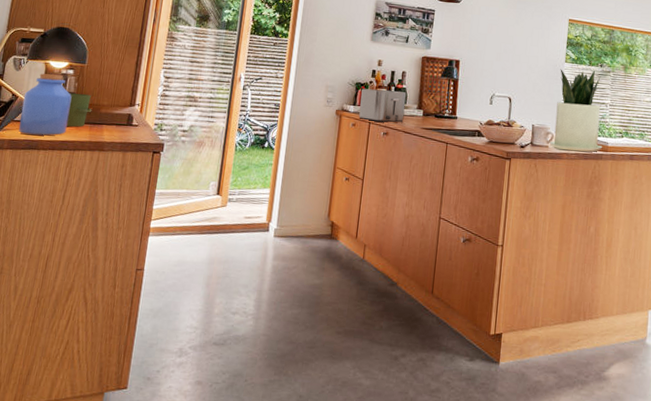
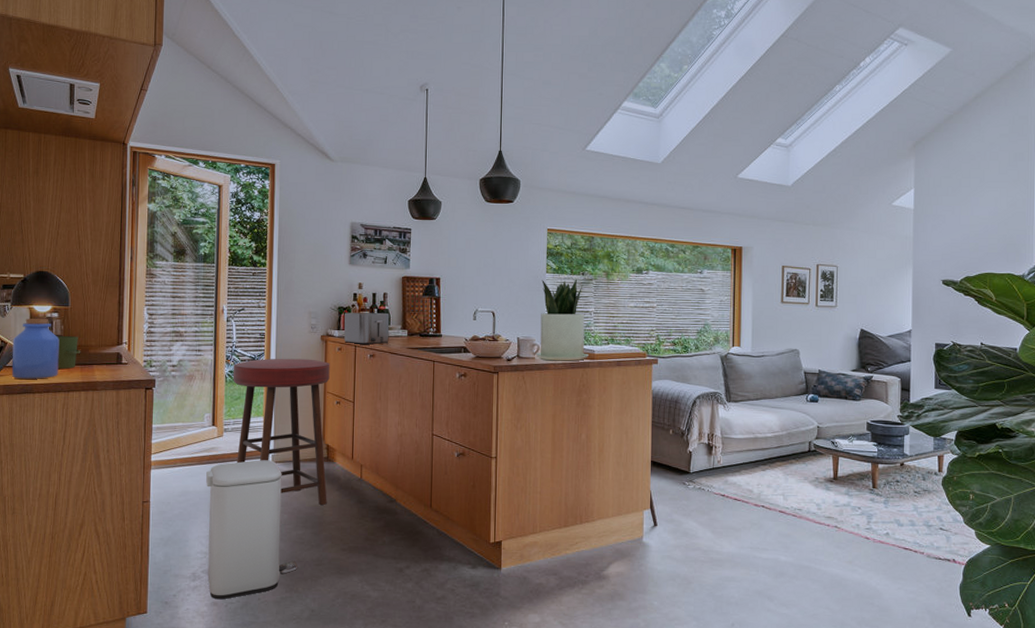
pedal bin: none [195,233,290,379] -> present [206,460,298,600]
bar stool: none [238,129,343,284] -> present [233,358,330,505]

